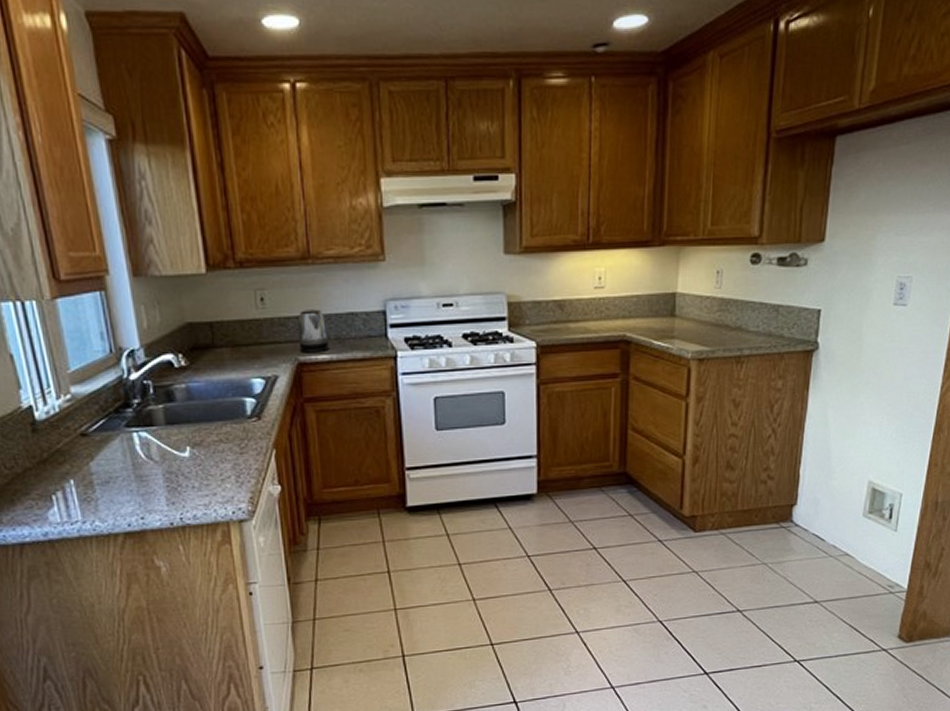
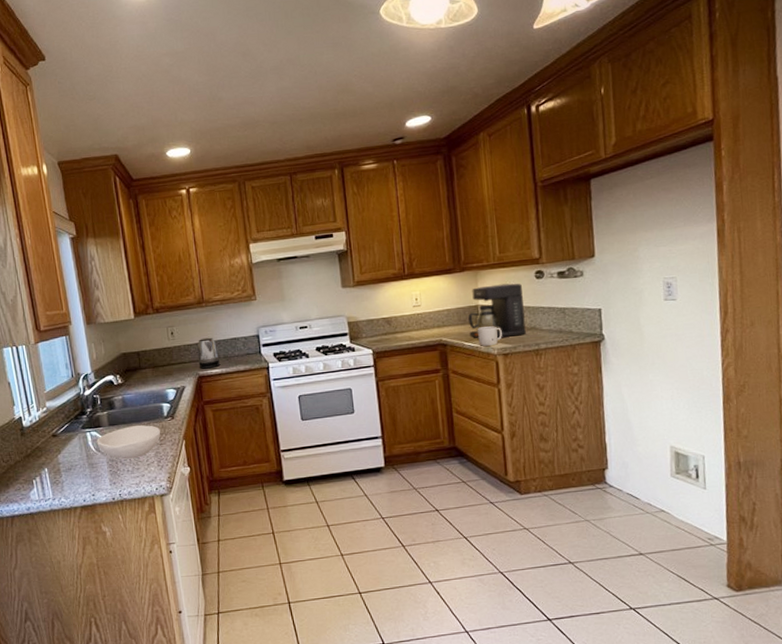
bowl: none [148,426,242,472] -> present [97,425,161,460]
coffee maker: none [661,267,733,337] -> present [468,283,526,338]
mug: none [670,322,700,348] -> present [478,326,502,347]

